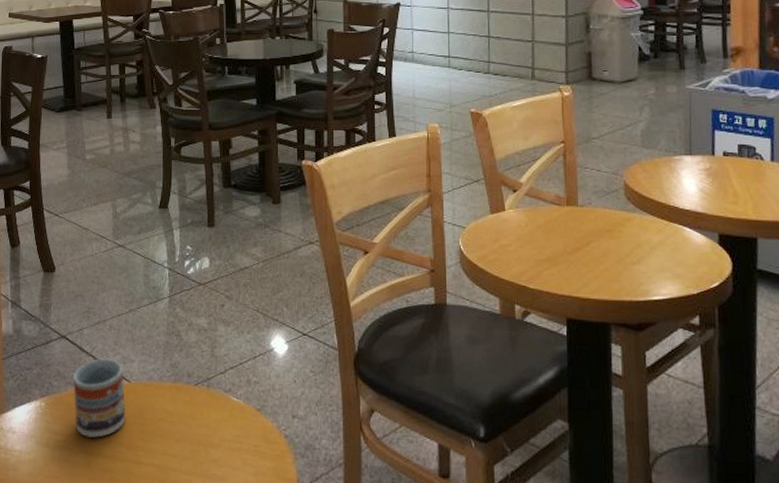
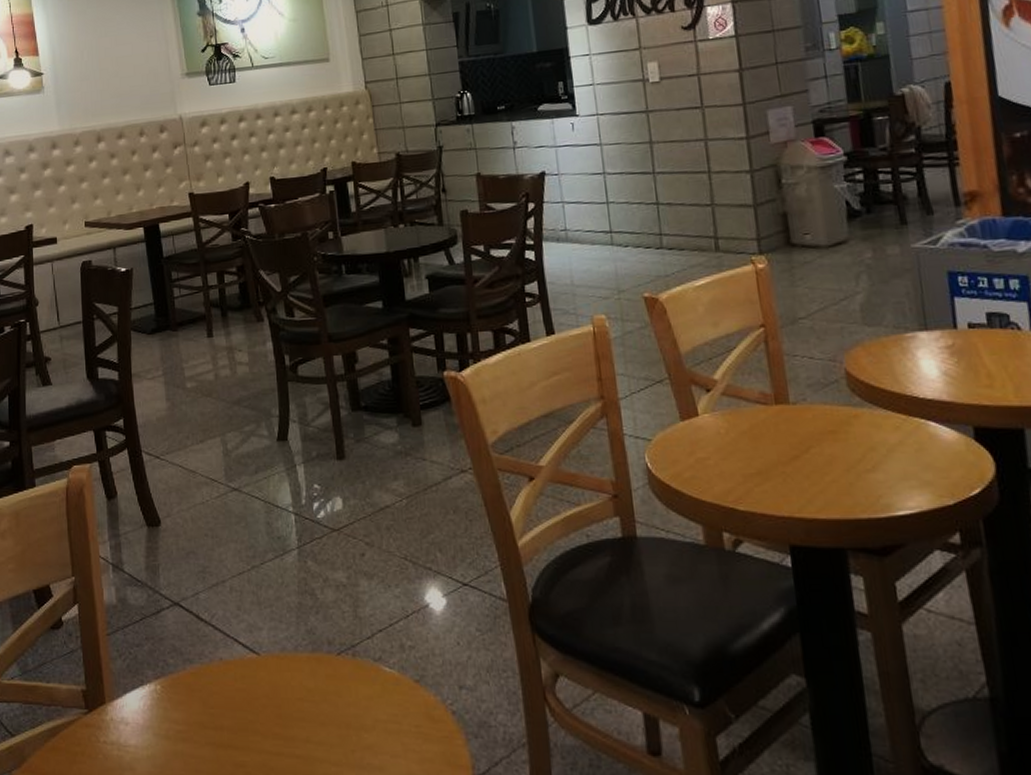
cup: present [72,358,126,439] -> none [190,628,258,727]

